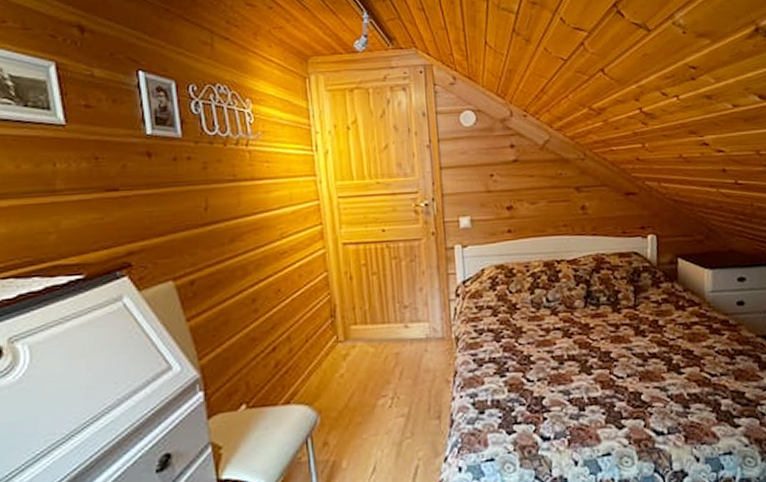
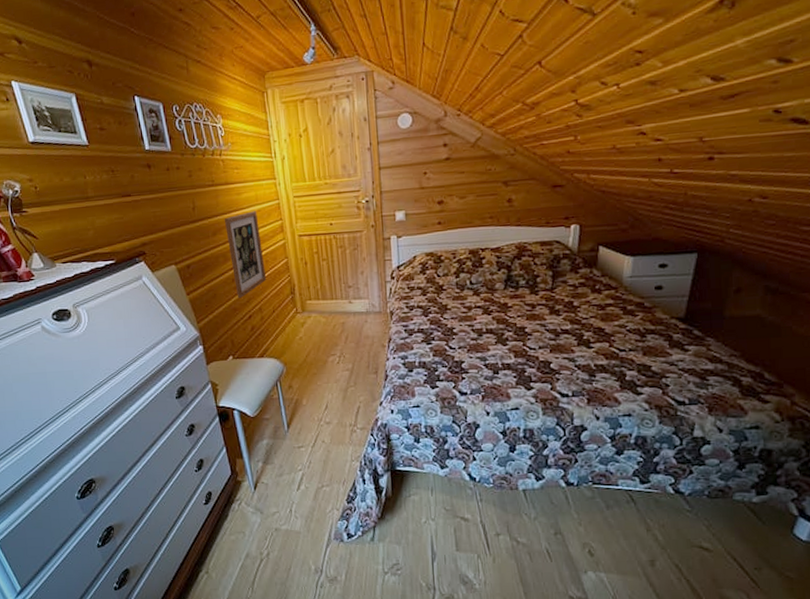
wall art: none [246,213,300,324] -> present [224,211,267,298]

